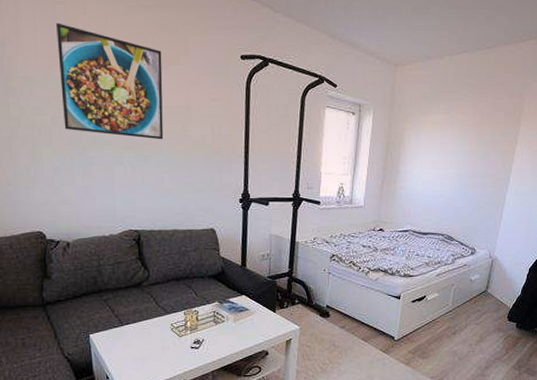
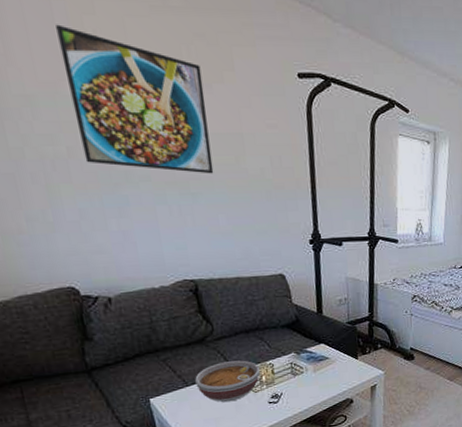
bowl: none [129,305,185,344] -> present [195,360,260,403]

